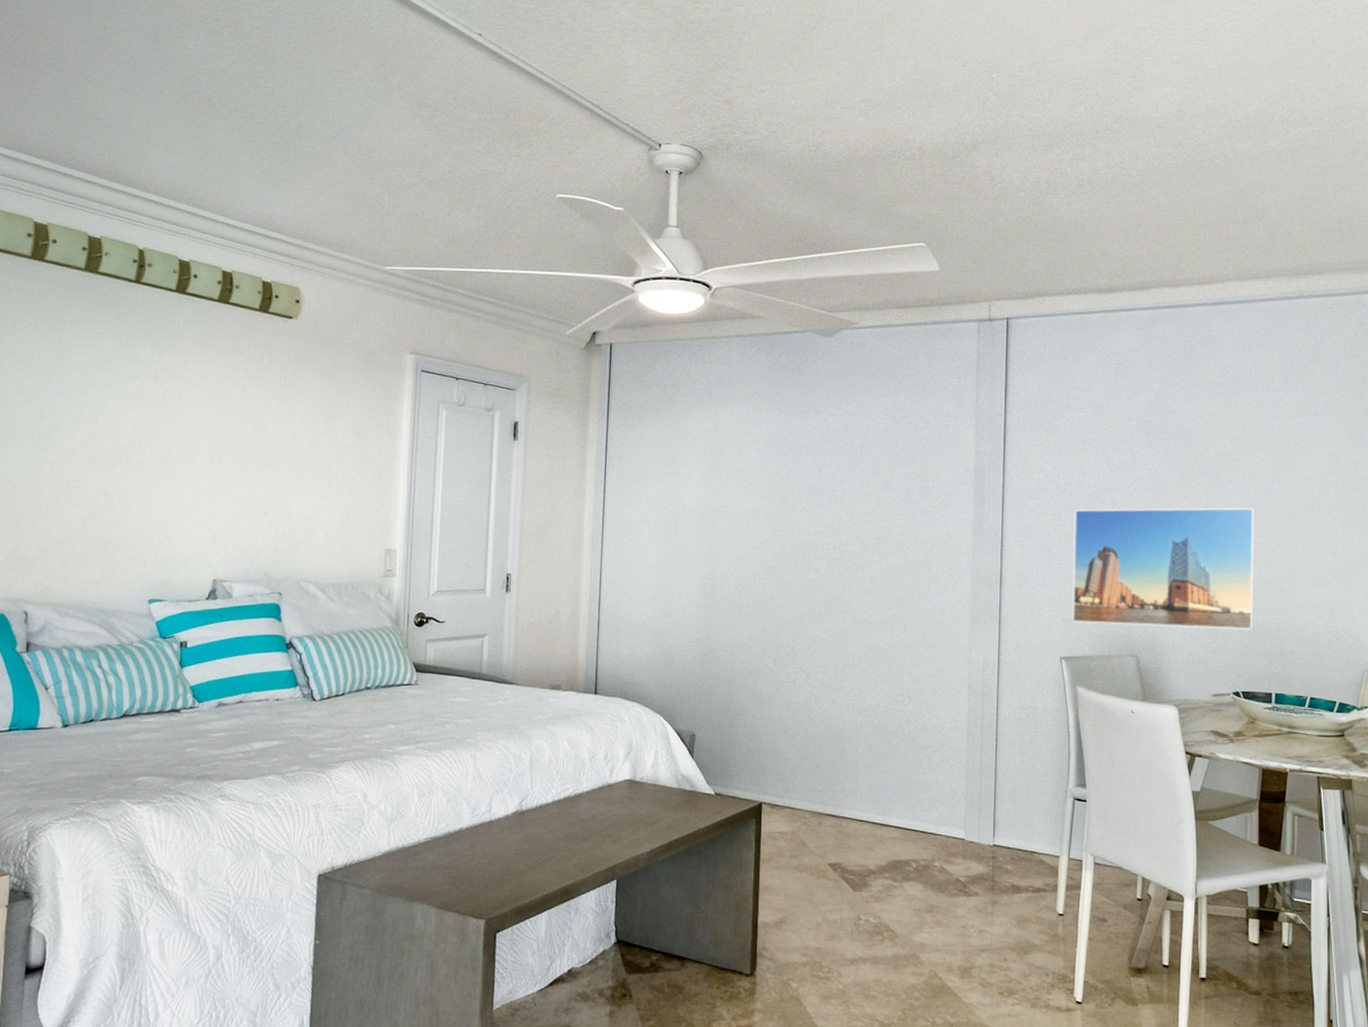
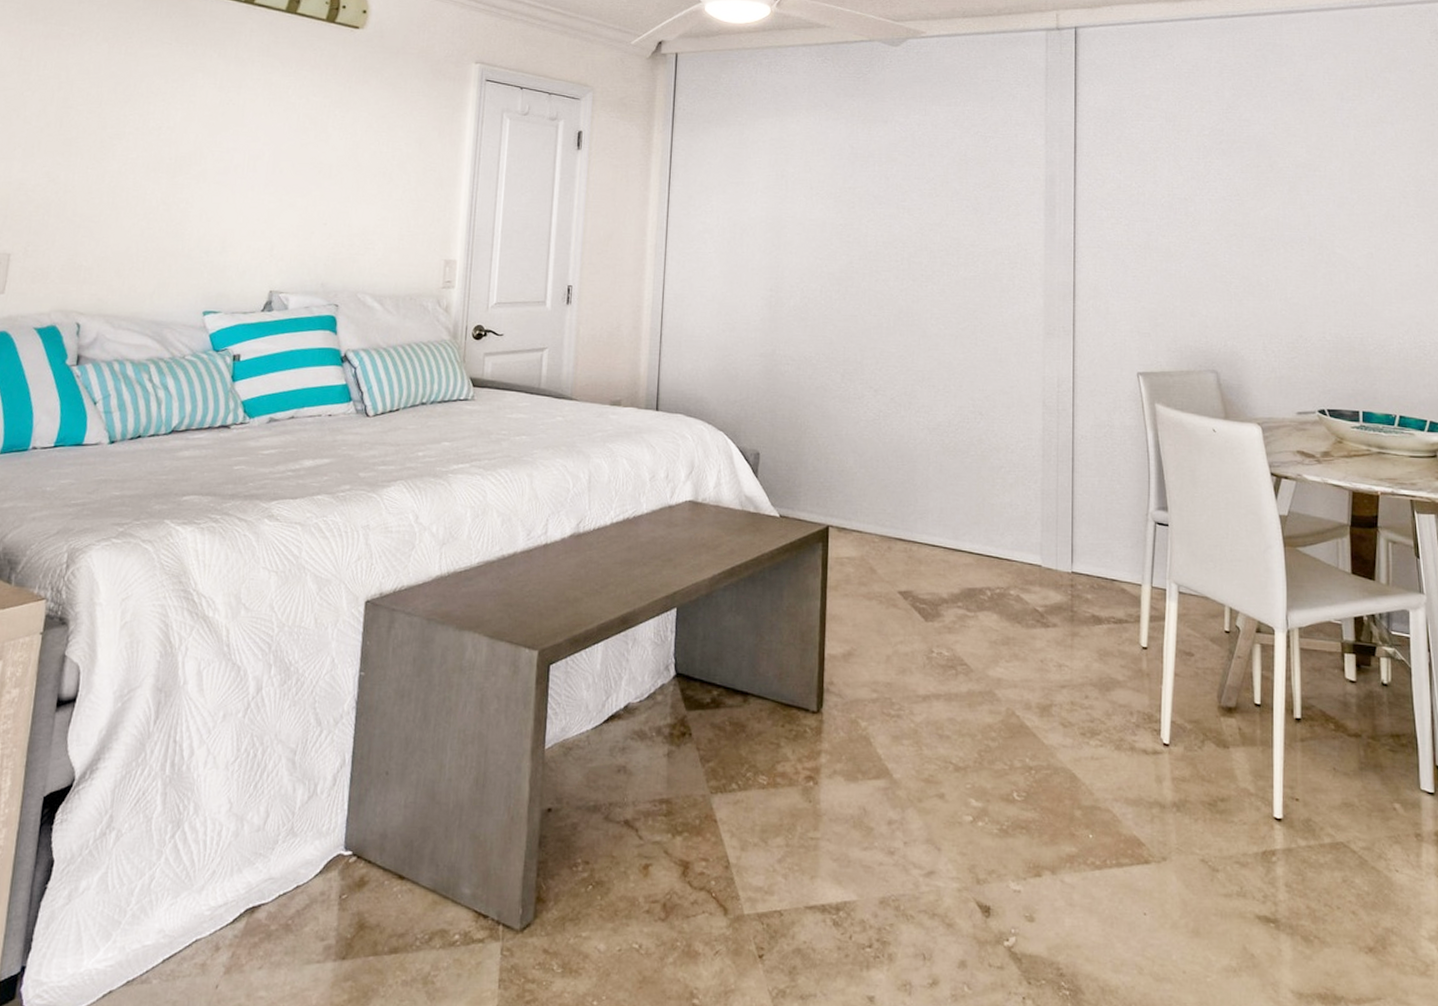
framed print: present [1072,507,1254,630] -> none [1148,218,1336,345]

